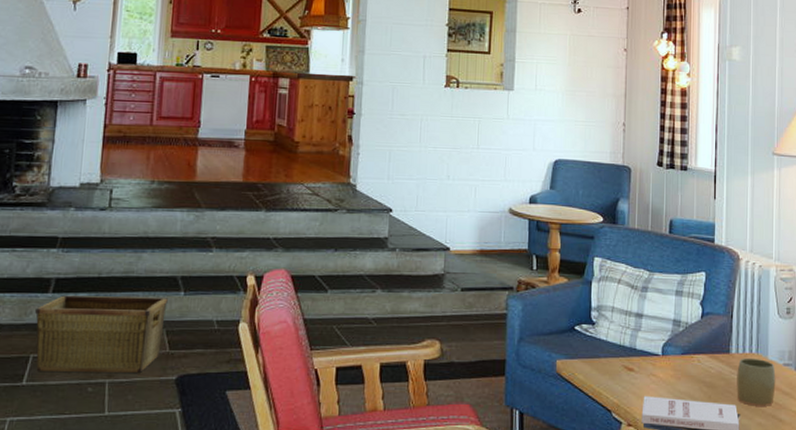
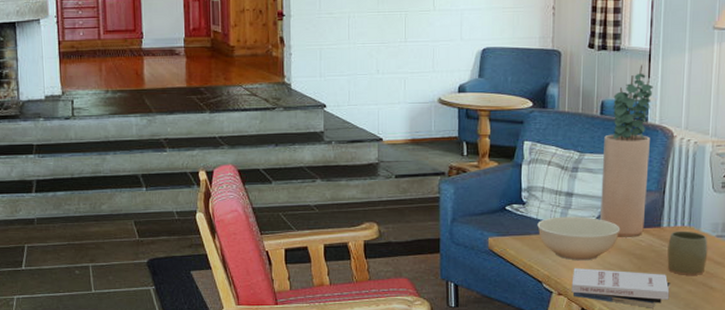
hamper: present [35,295,168,373] -> none [24,193,133,258]
bowl: none [607,339,690,387] -> present [537,216,621,260]
vase: none [670,185,719,363] -> present [600,65,653,237]

